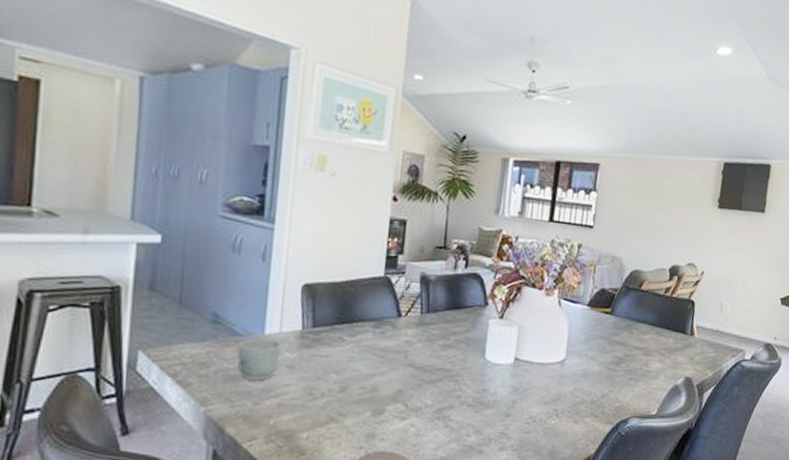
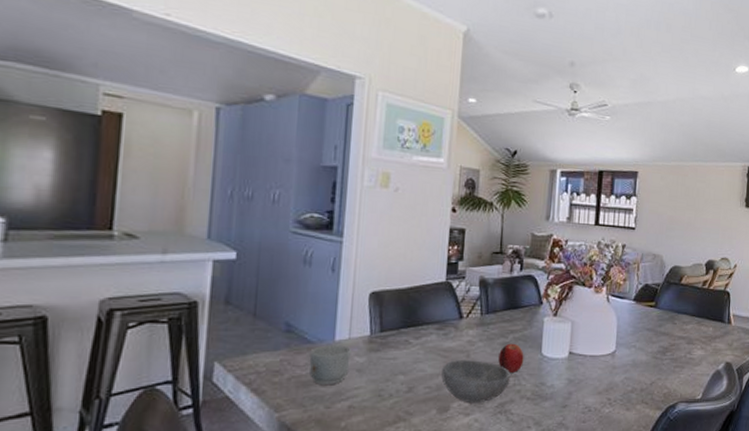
bowl: none [377,361,451,408] -> present [441,360,511,404]
fruit: none [438,345,466,377] -> present [498,343,524,372]

